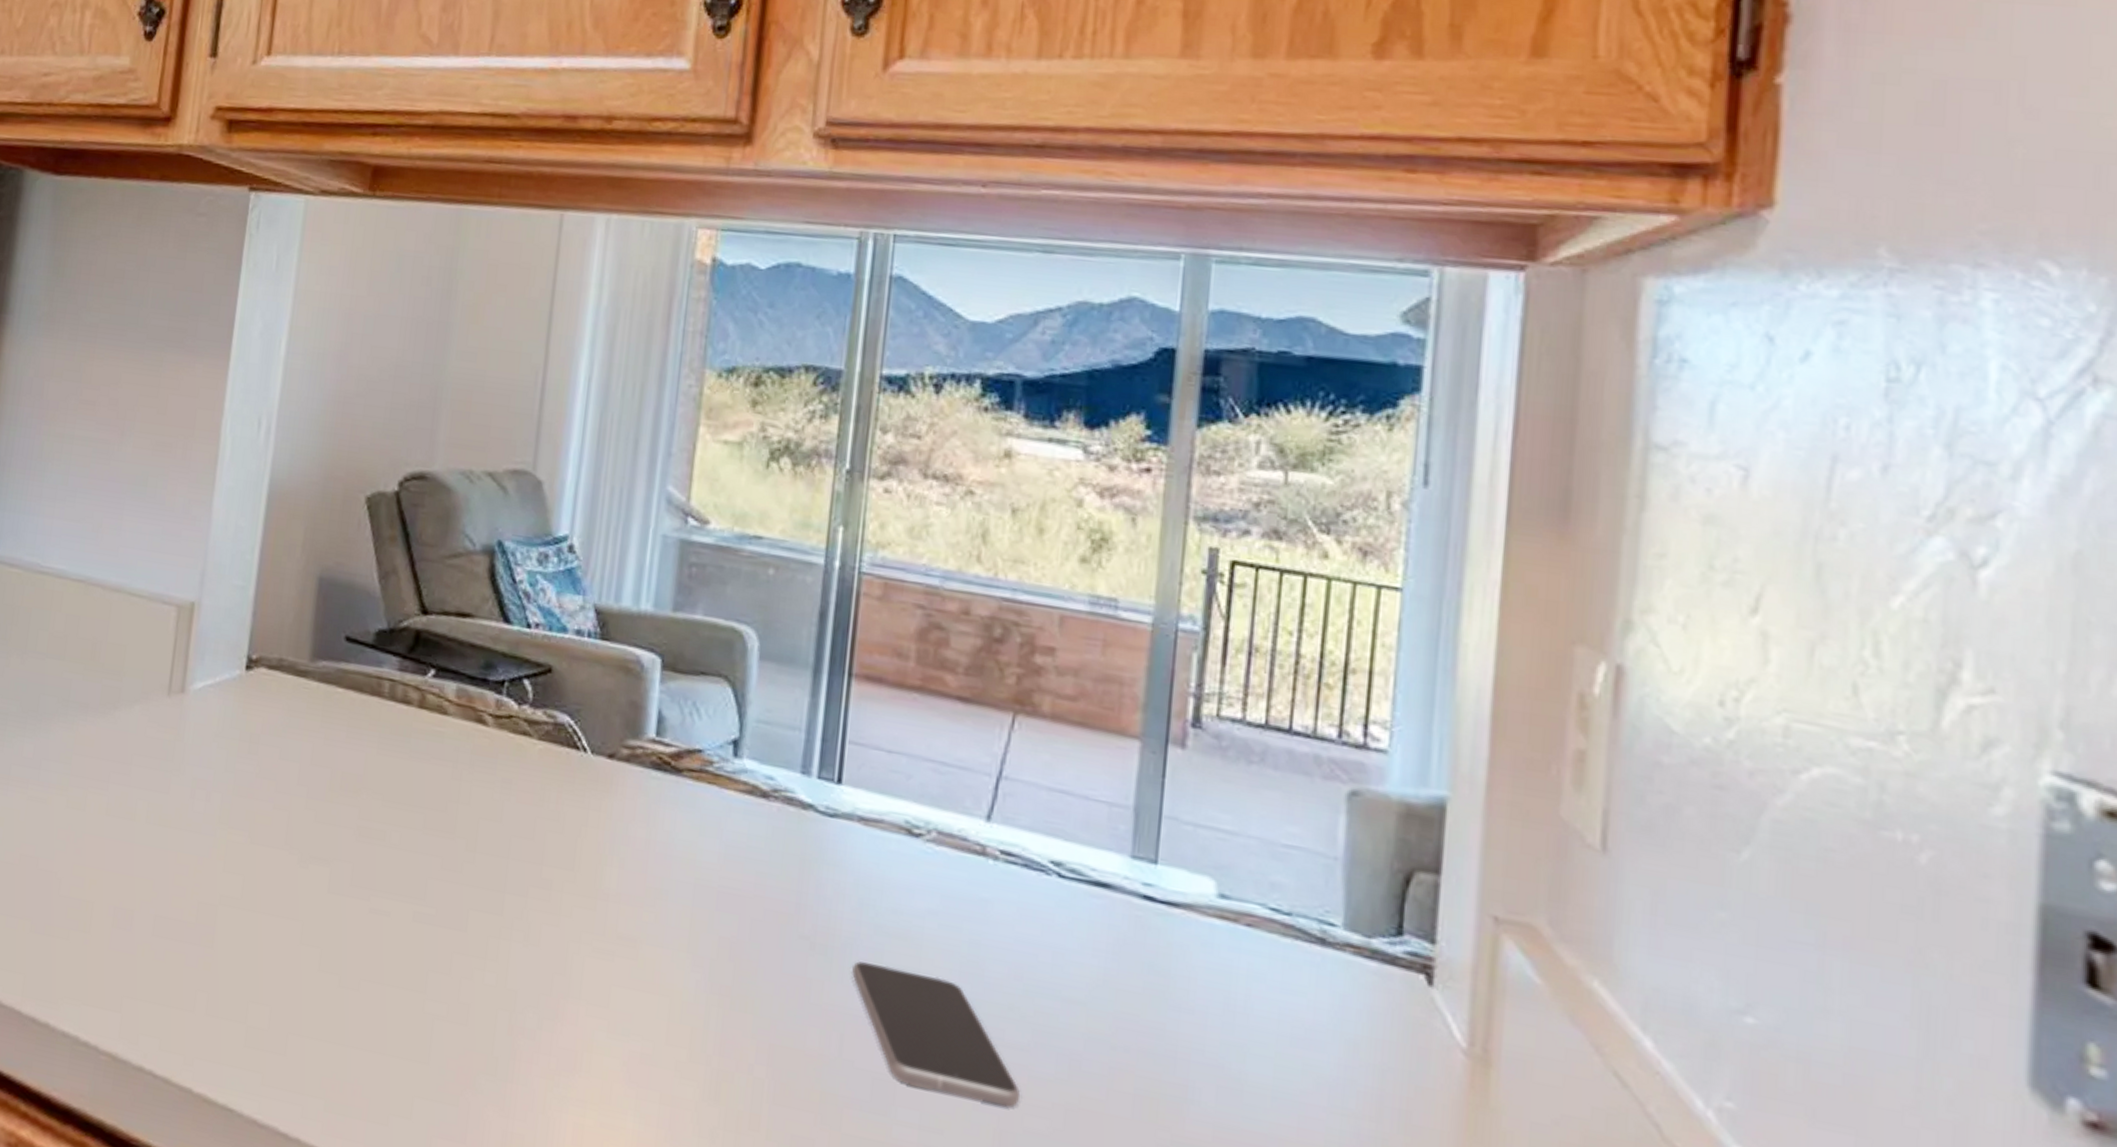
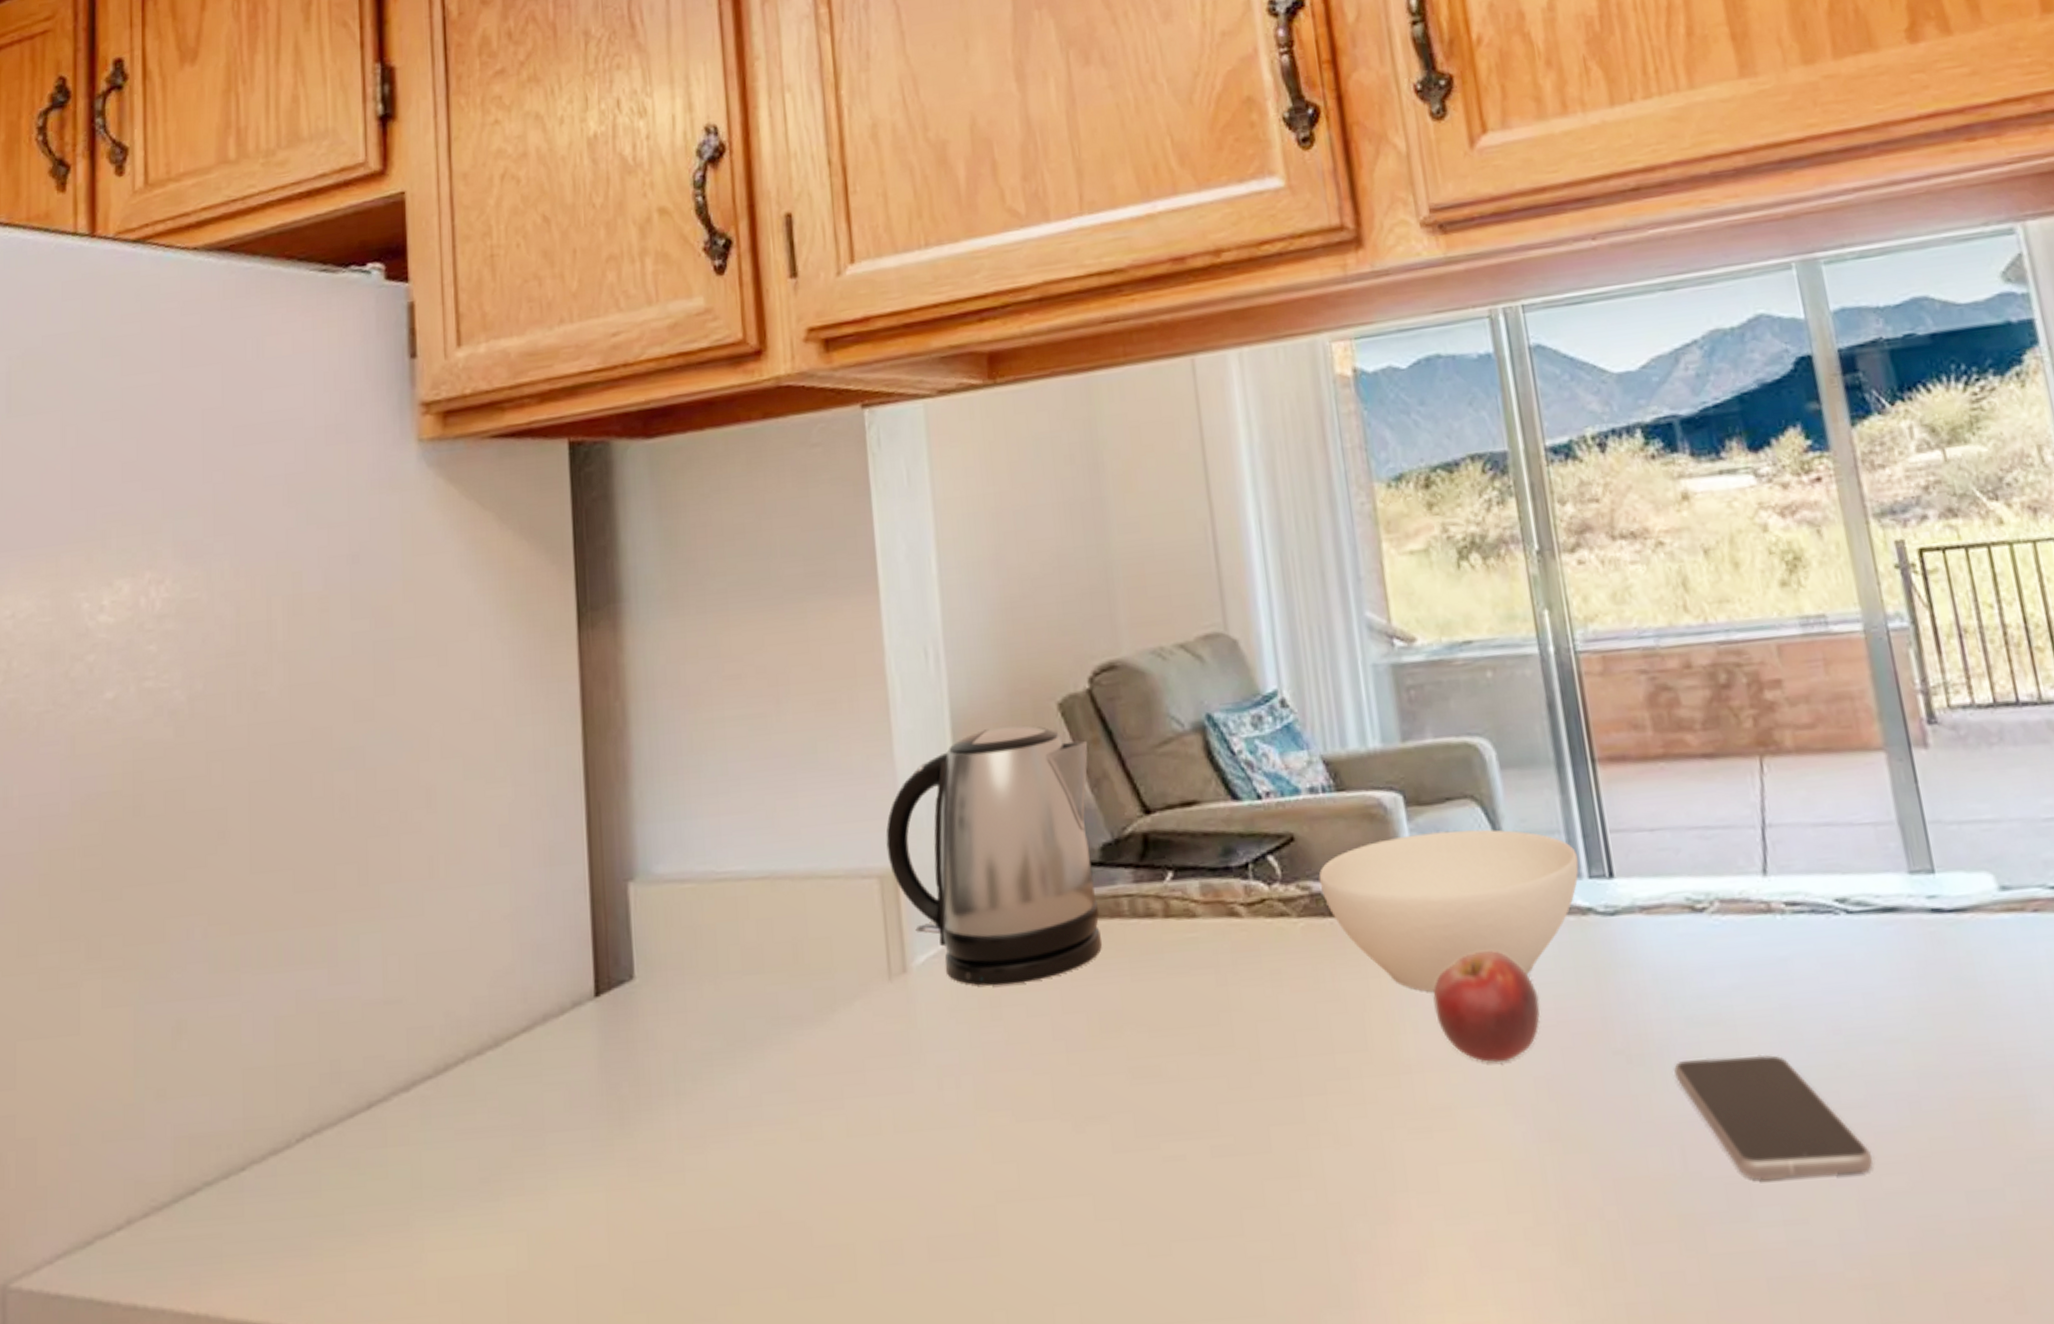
kettle: none [188,503,386,731] -> present [885,725,1103,987]
bowl: none [565,693,812,846] -> present [1318,829,1579,992]
fruit: none [643,813,743,916] -> present [1433,951,1541,1063]

